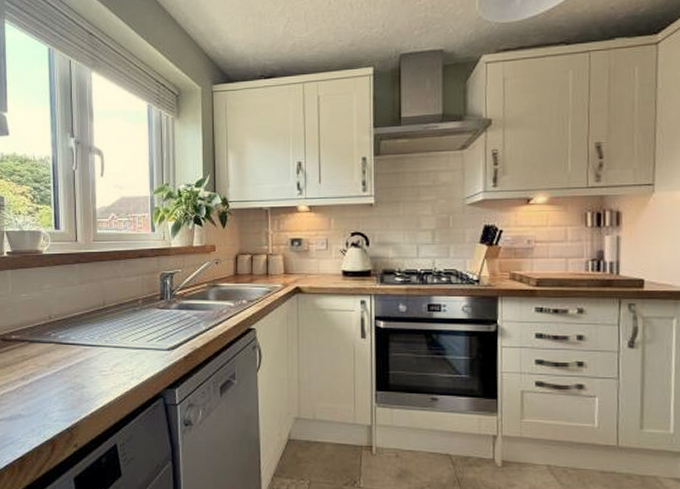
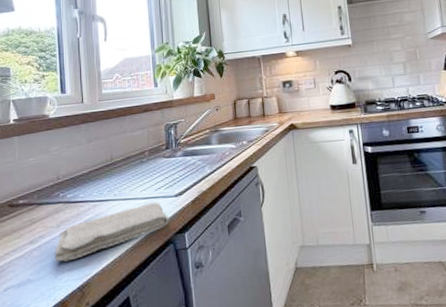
washcloth: none [45,353,160,402] -> present [54,202,169,262]

